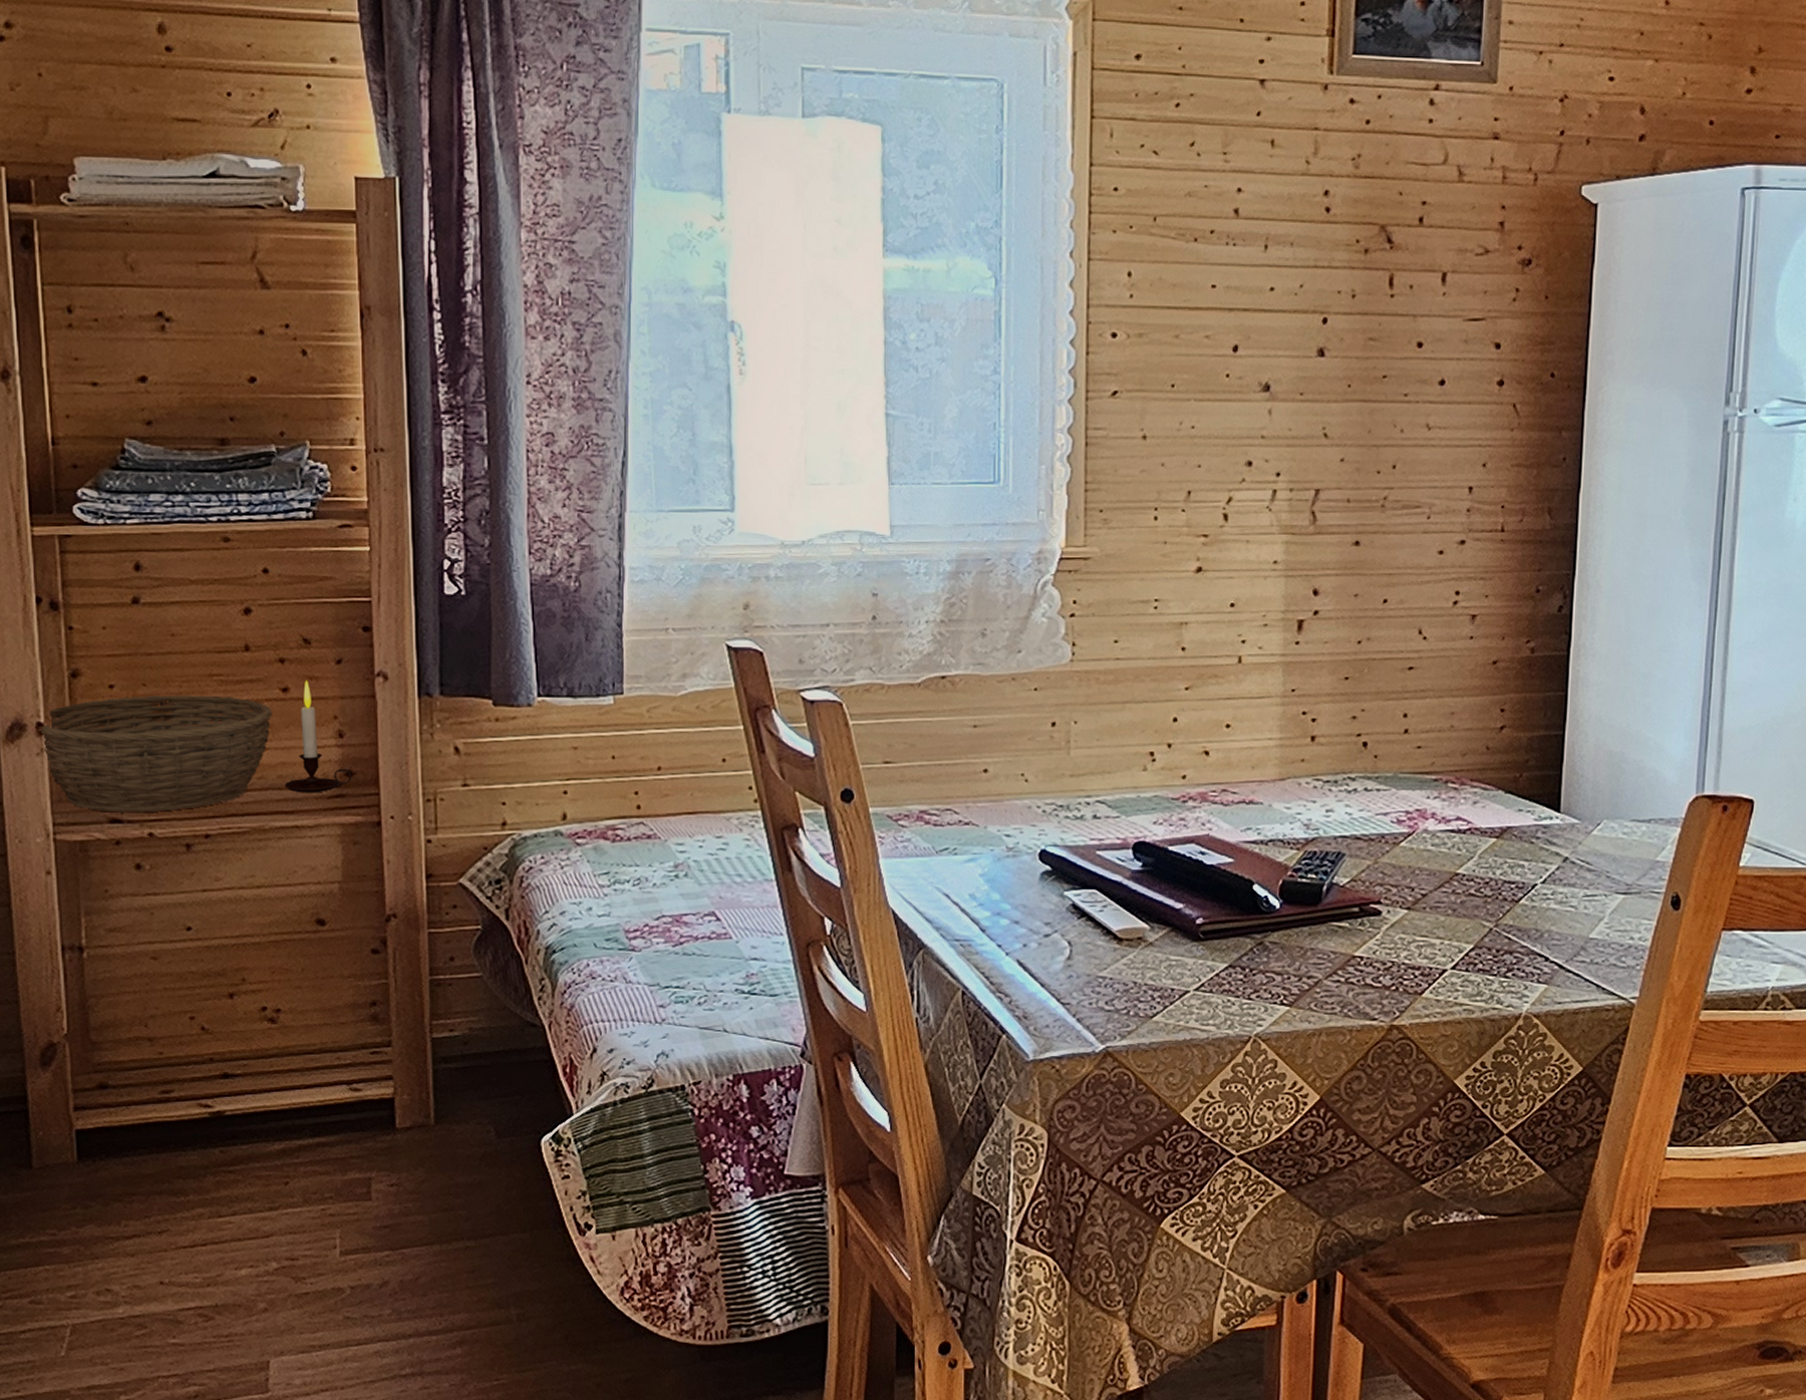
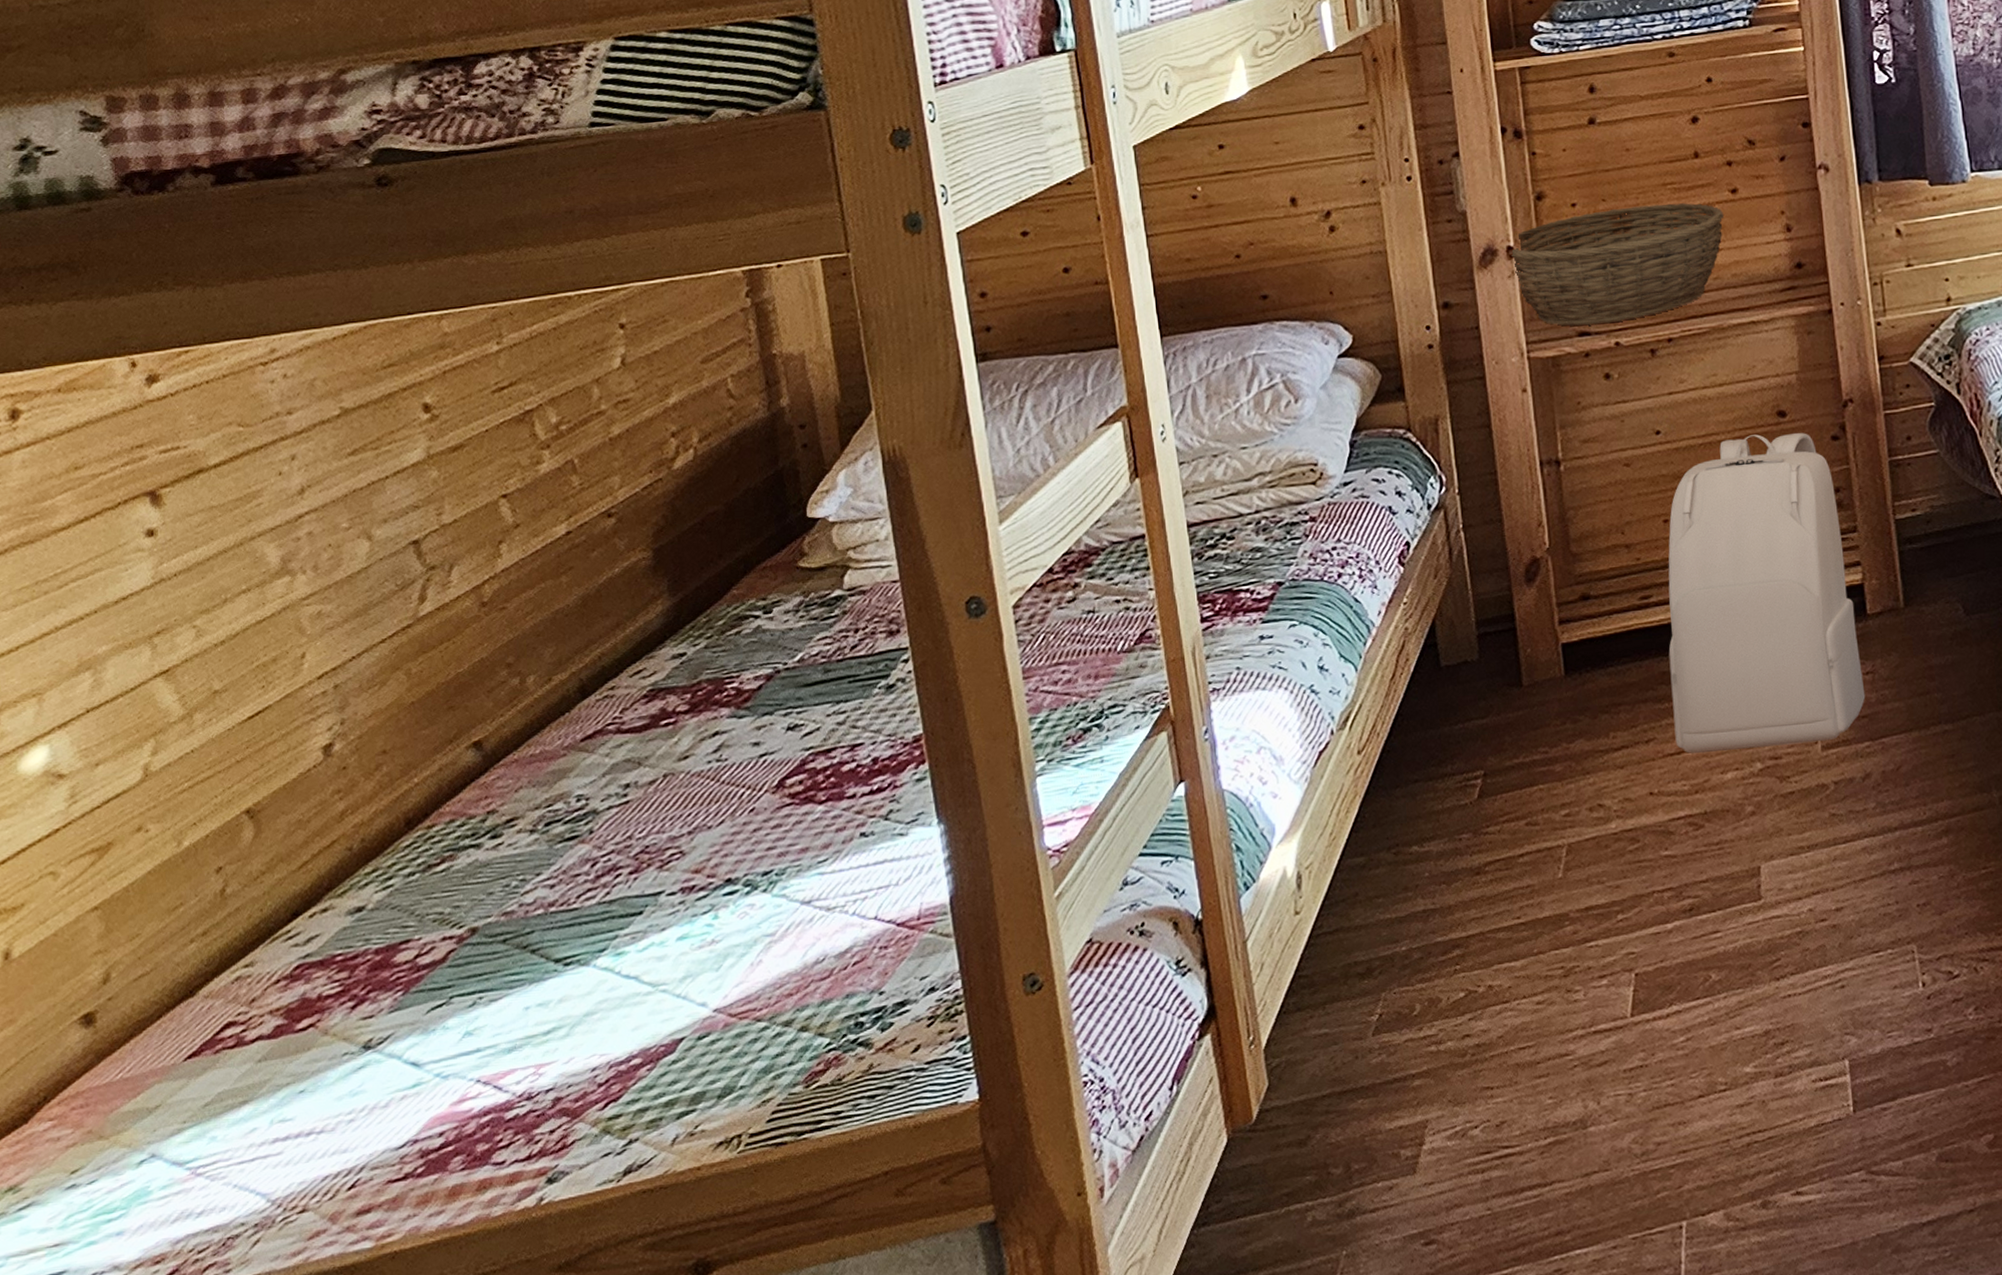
backpack: none [187,940,389,1247] -> present [1668,433,1866,754]
candle: present [284,680,352,793] -> none [1739,179,1802,289]

